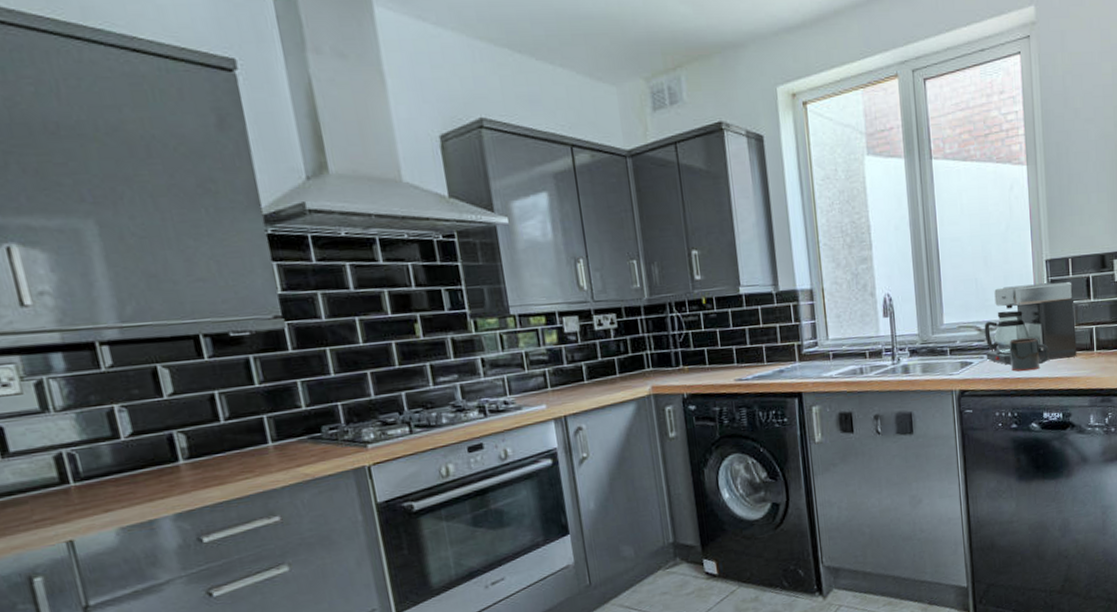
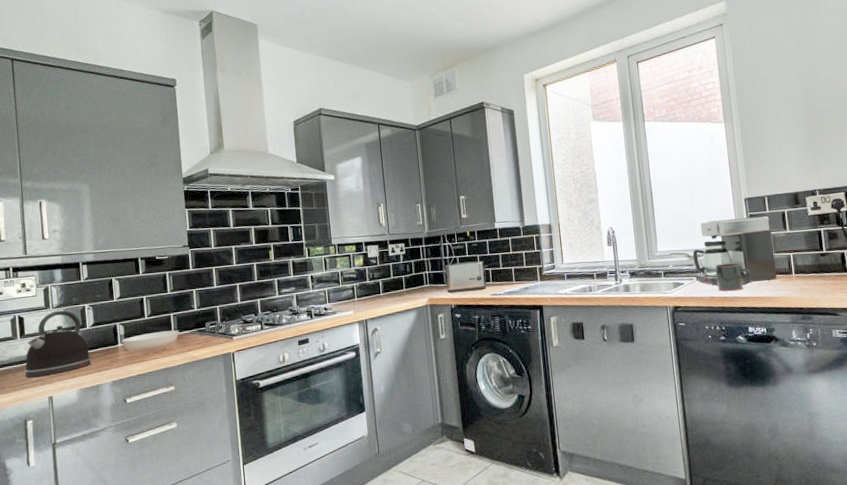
kettle: none [15,414,135,516] -> present [24,310,91,378]
bowl: none [183,437,280,474] -> present [121,329,179,354]
toaster: none [672,336,732,379] -> present [444,260,488,294]

